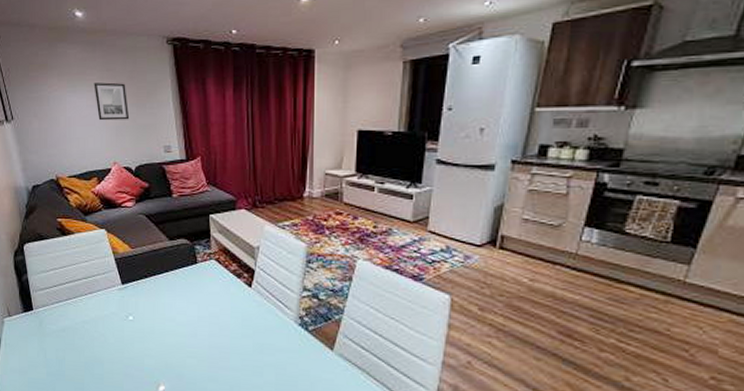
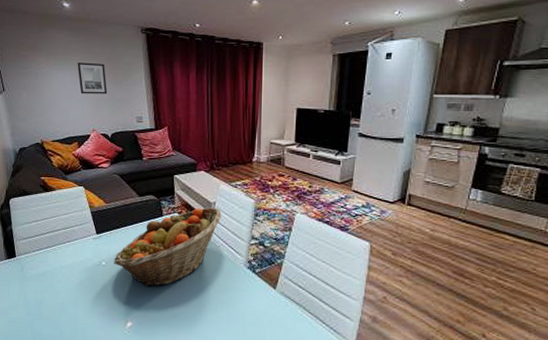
fruit basket: none [142,252,266,347] -> present [114,206,221,288]

